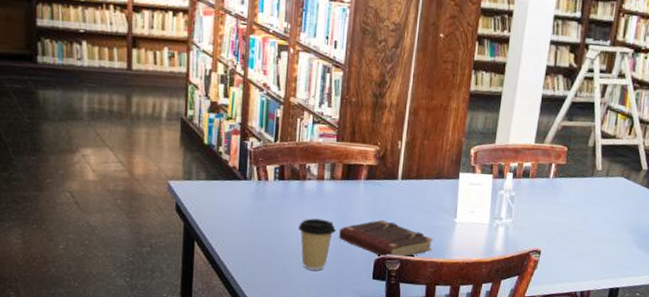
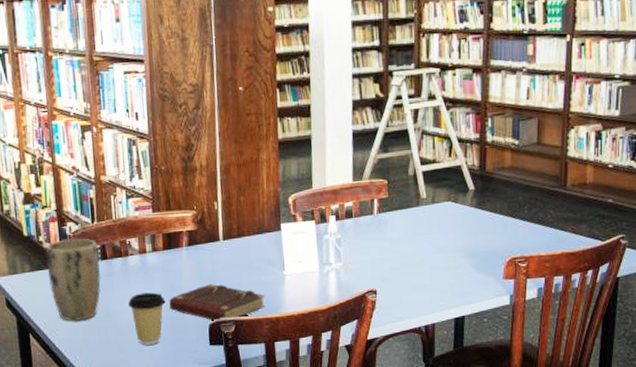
plant pot: none [222,153,278,237] -> present [46,238,101,322]

